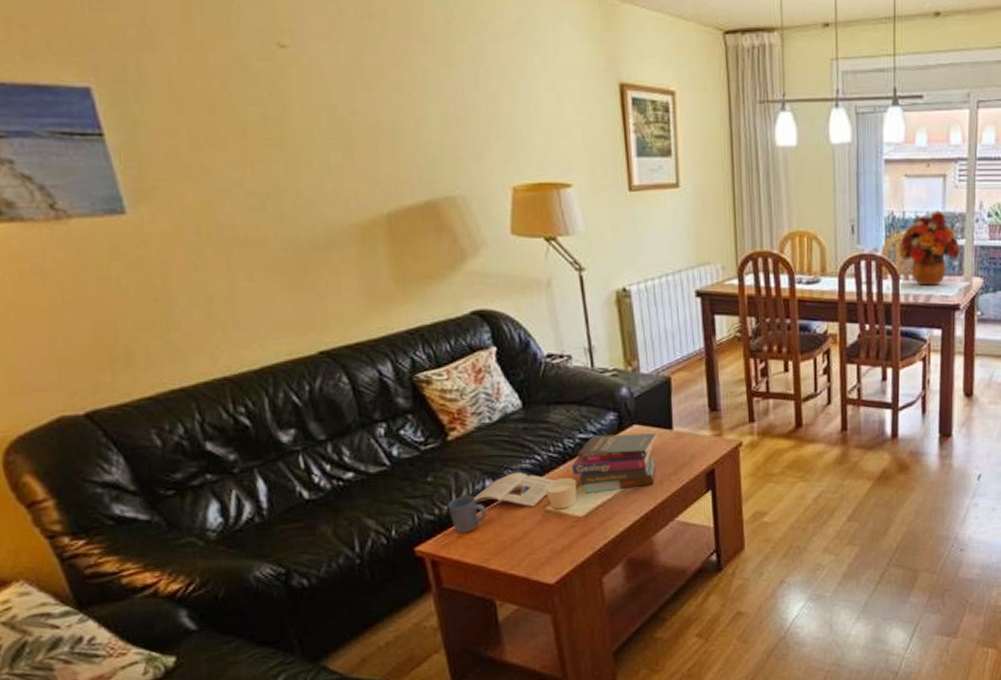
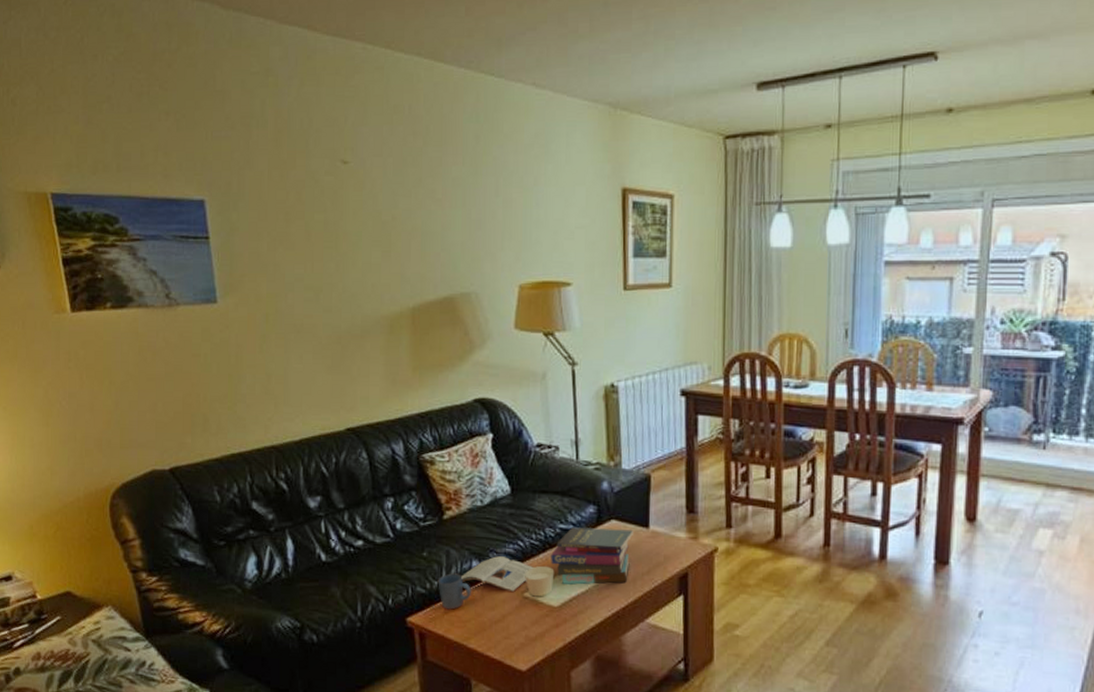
flower arrangement: present [899,210,960,286] -> none [896,315,967,396]

